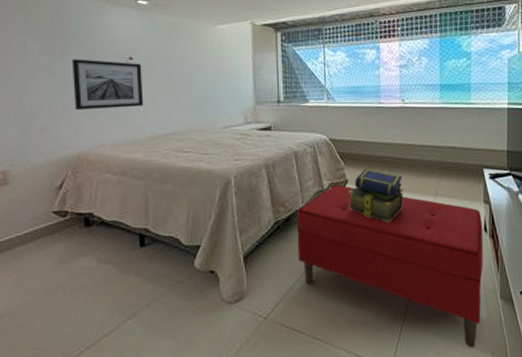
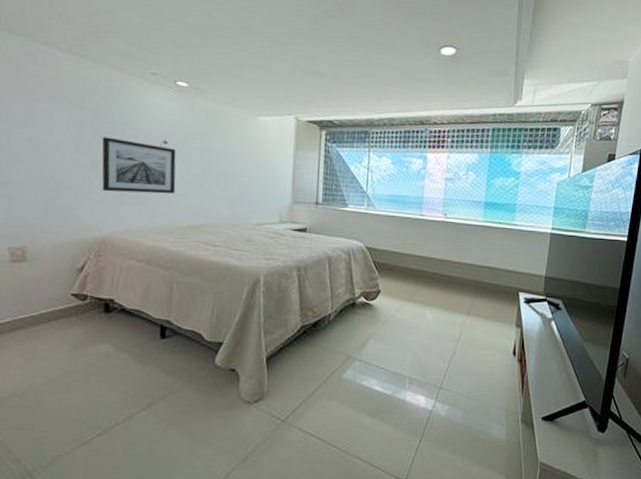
bench: present [296,185,484,349] -> none [322,294,512,469]
stack of books: present [348,168,404,223] -> none [378,280,437,338]

